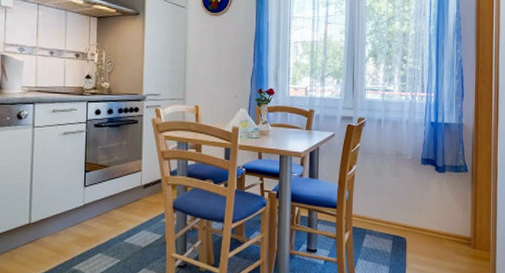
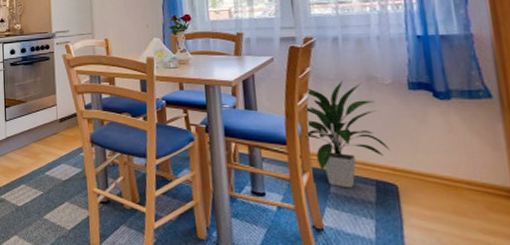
indoor plant: none [351,155,404,243] -> present [304,81,390,189]

